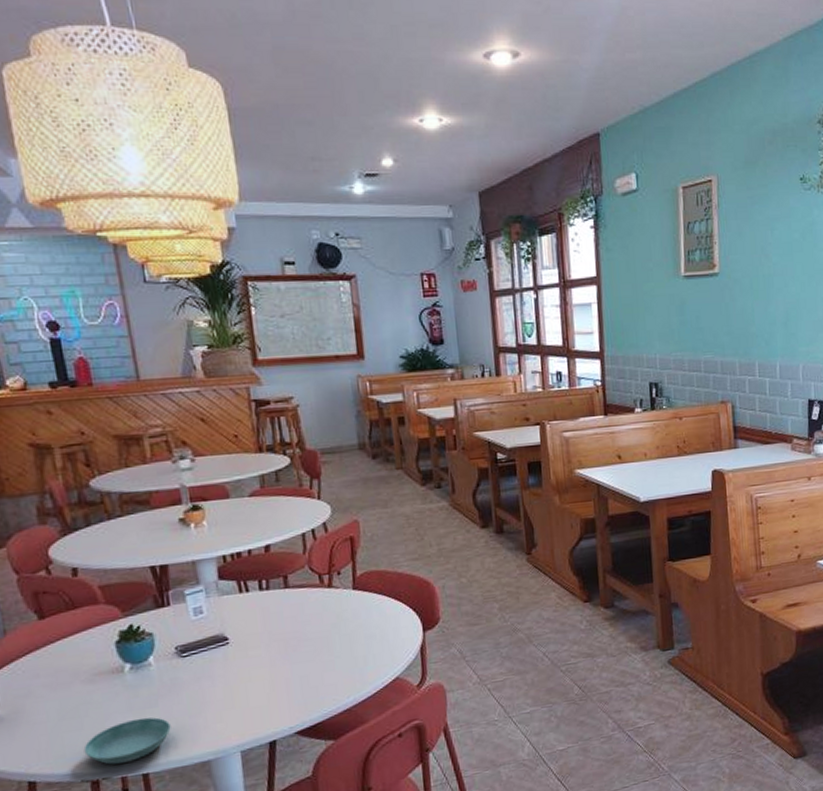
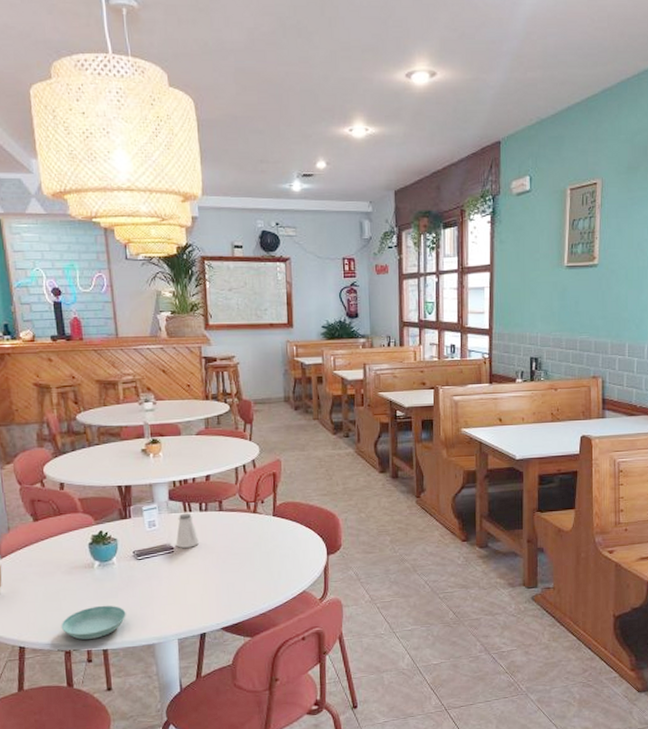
saltshaker: none [230,593,262,638] -> present [176,513,200,548]

